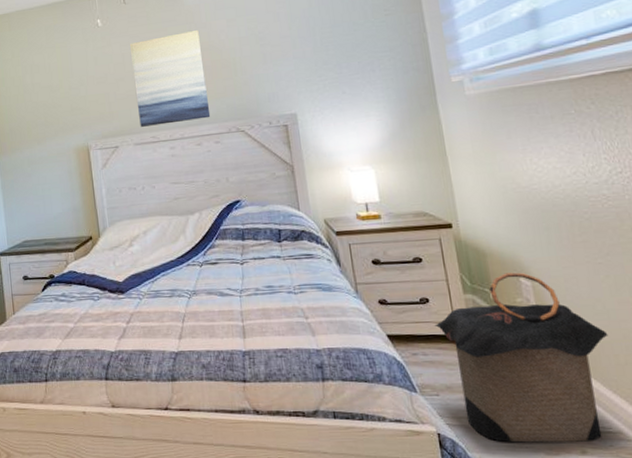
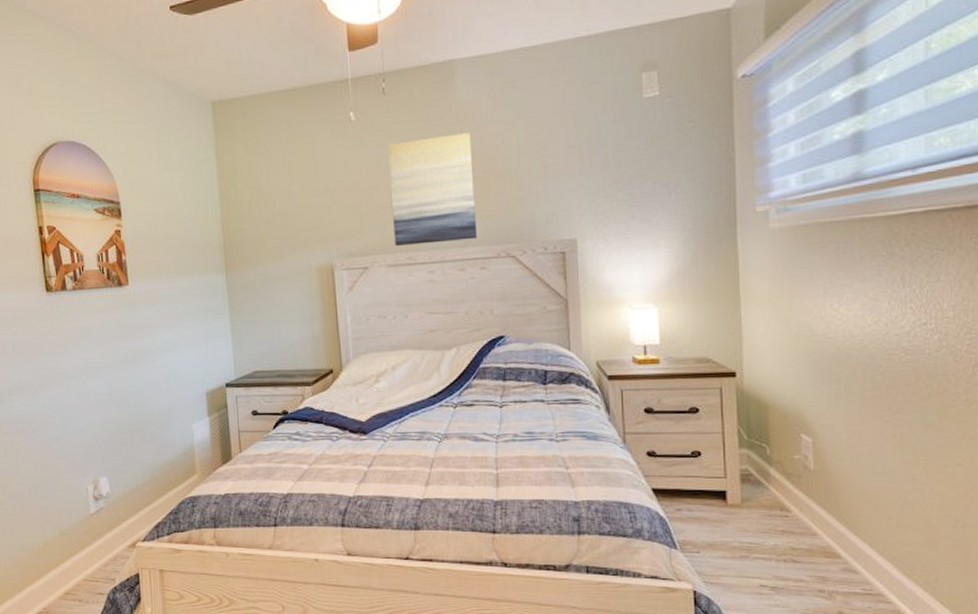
laundry hamper: present [435,272,609,443] -> none [704,427,884,603]

